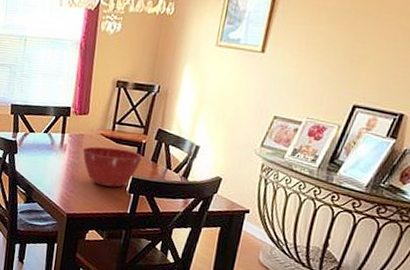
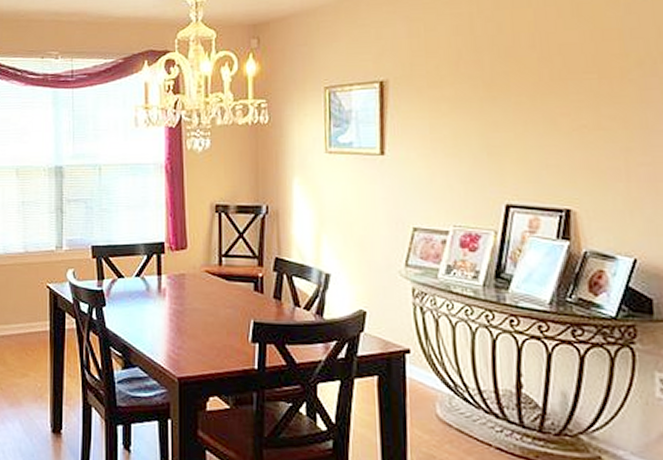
mixing bowl: present [82,146,143,187] -> none [186,286,262,337]

